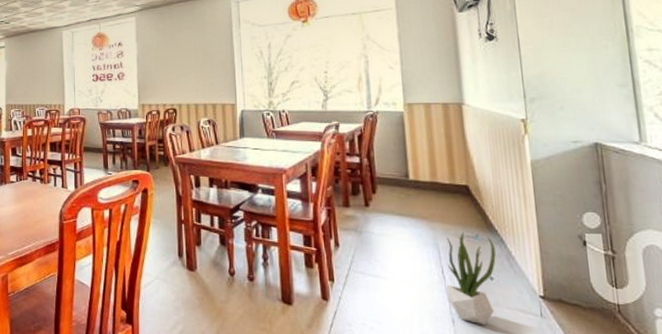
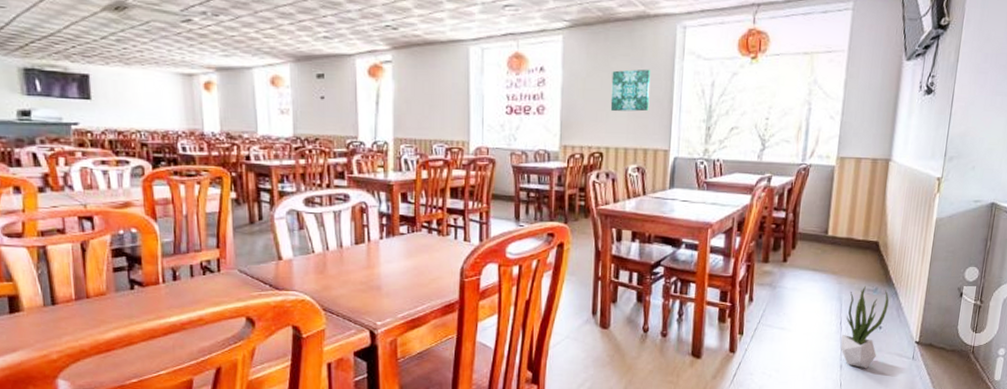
wall art: none [178,37,214,73] -> present [610,69,651,112]

